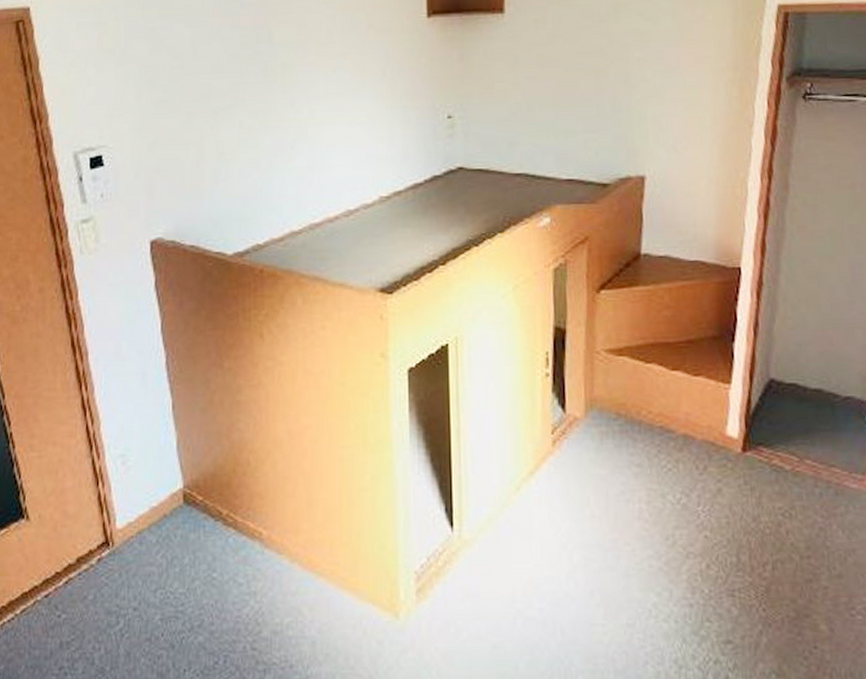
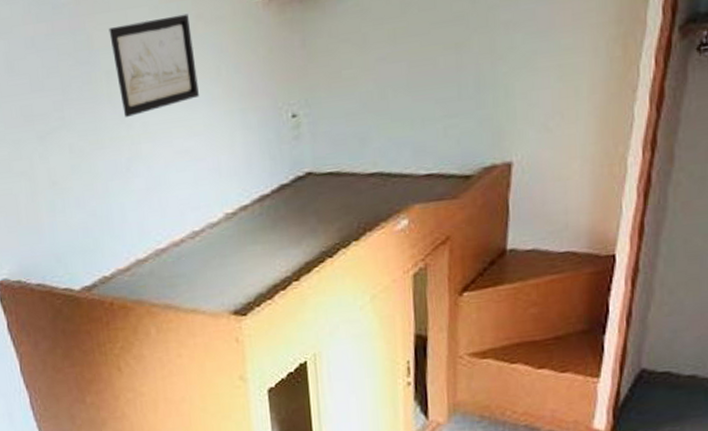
wall art: none [289,23,365,103] -> present [109,13,199,117]

